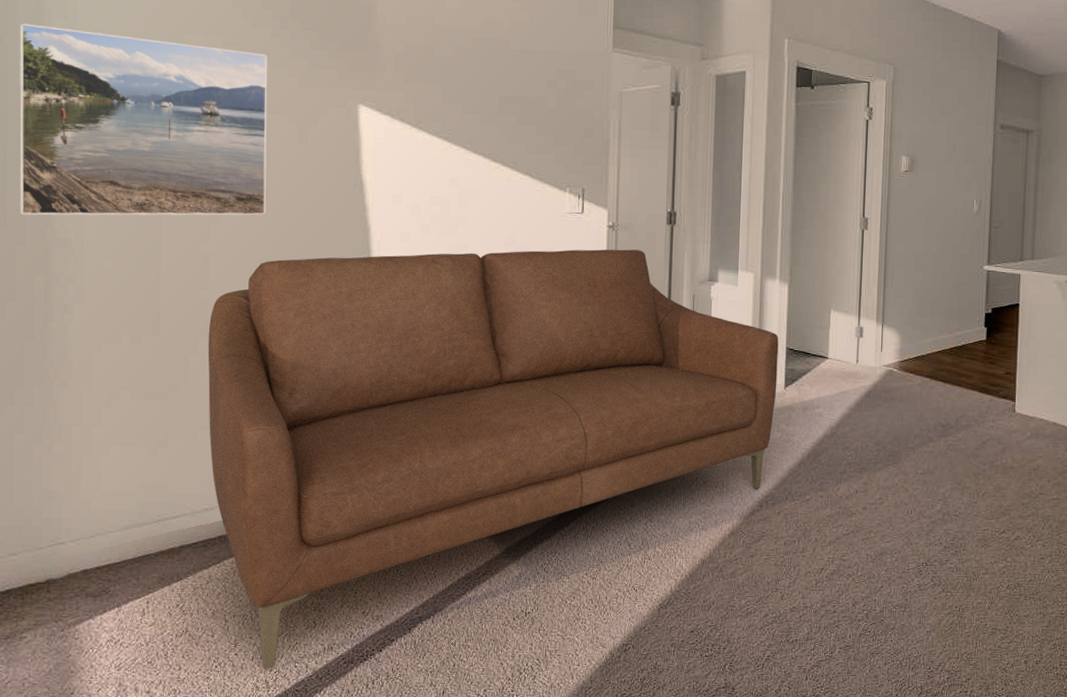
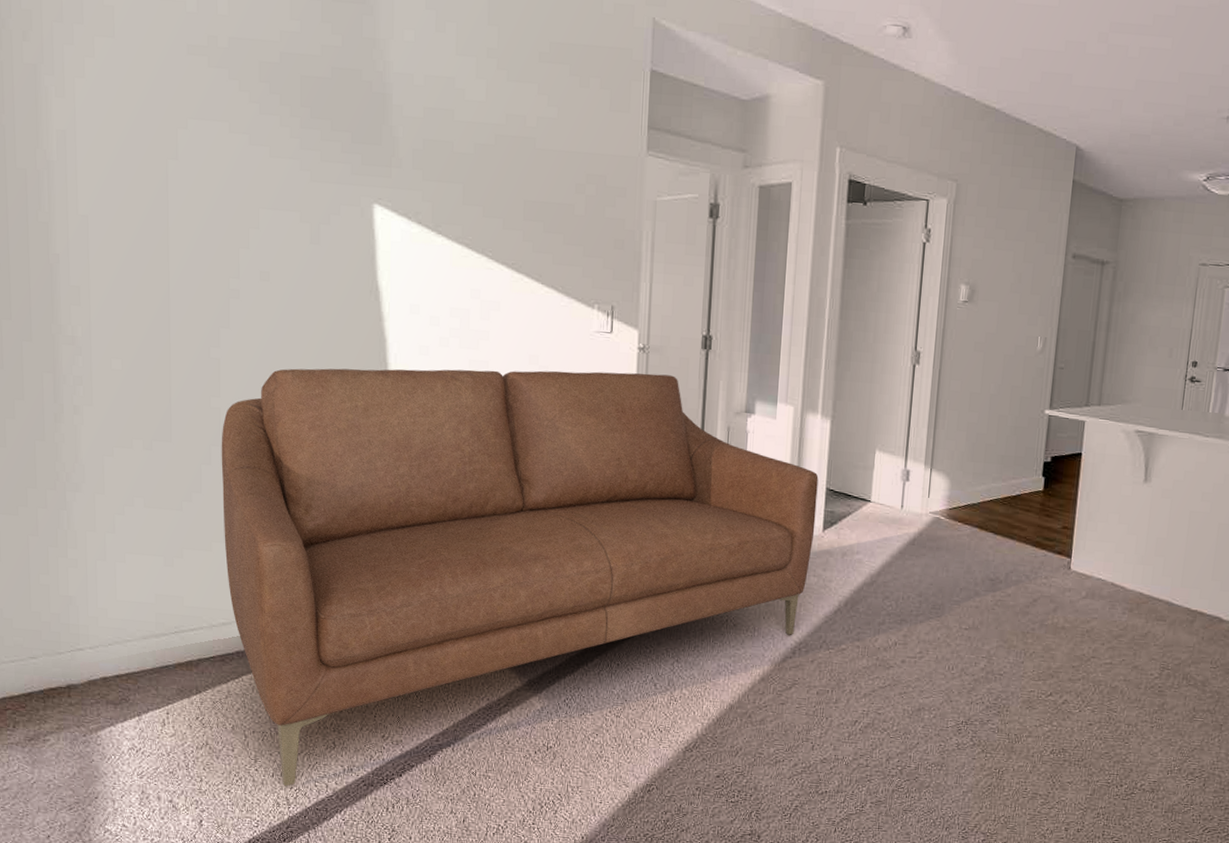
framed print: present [19,23,268,216] -> none [17,101,278,320]

